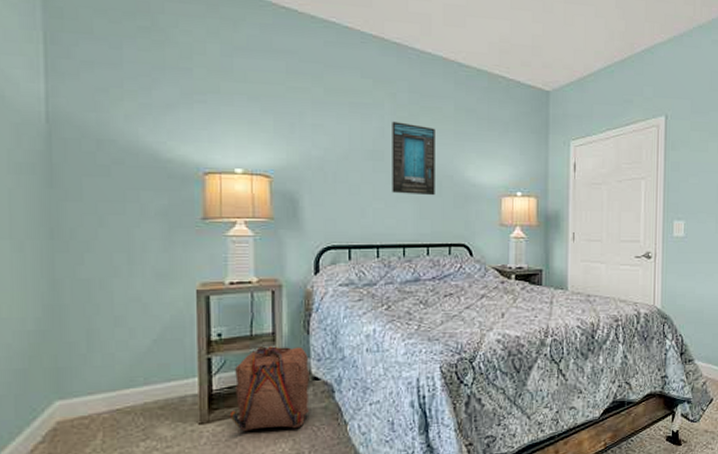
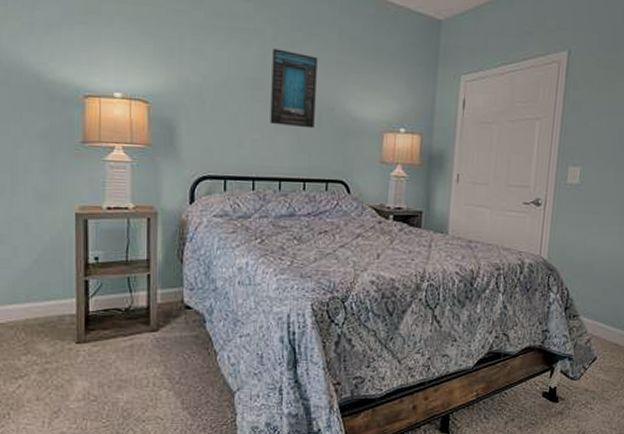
backpack: present [229,346,310,432] -> none [105,272,182,355]

